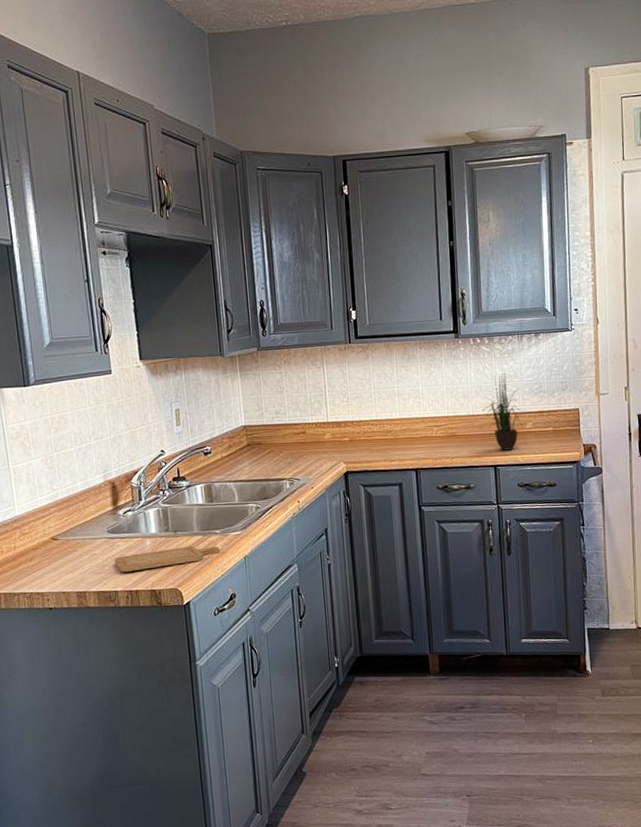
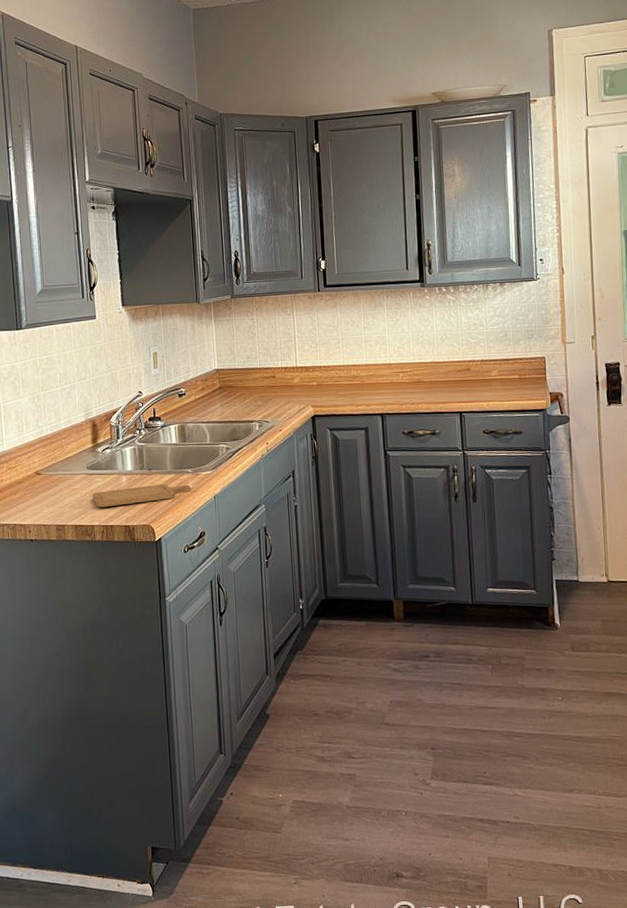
potted plant: present [482,372,524,451] -> none [447,321,489,398]

